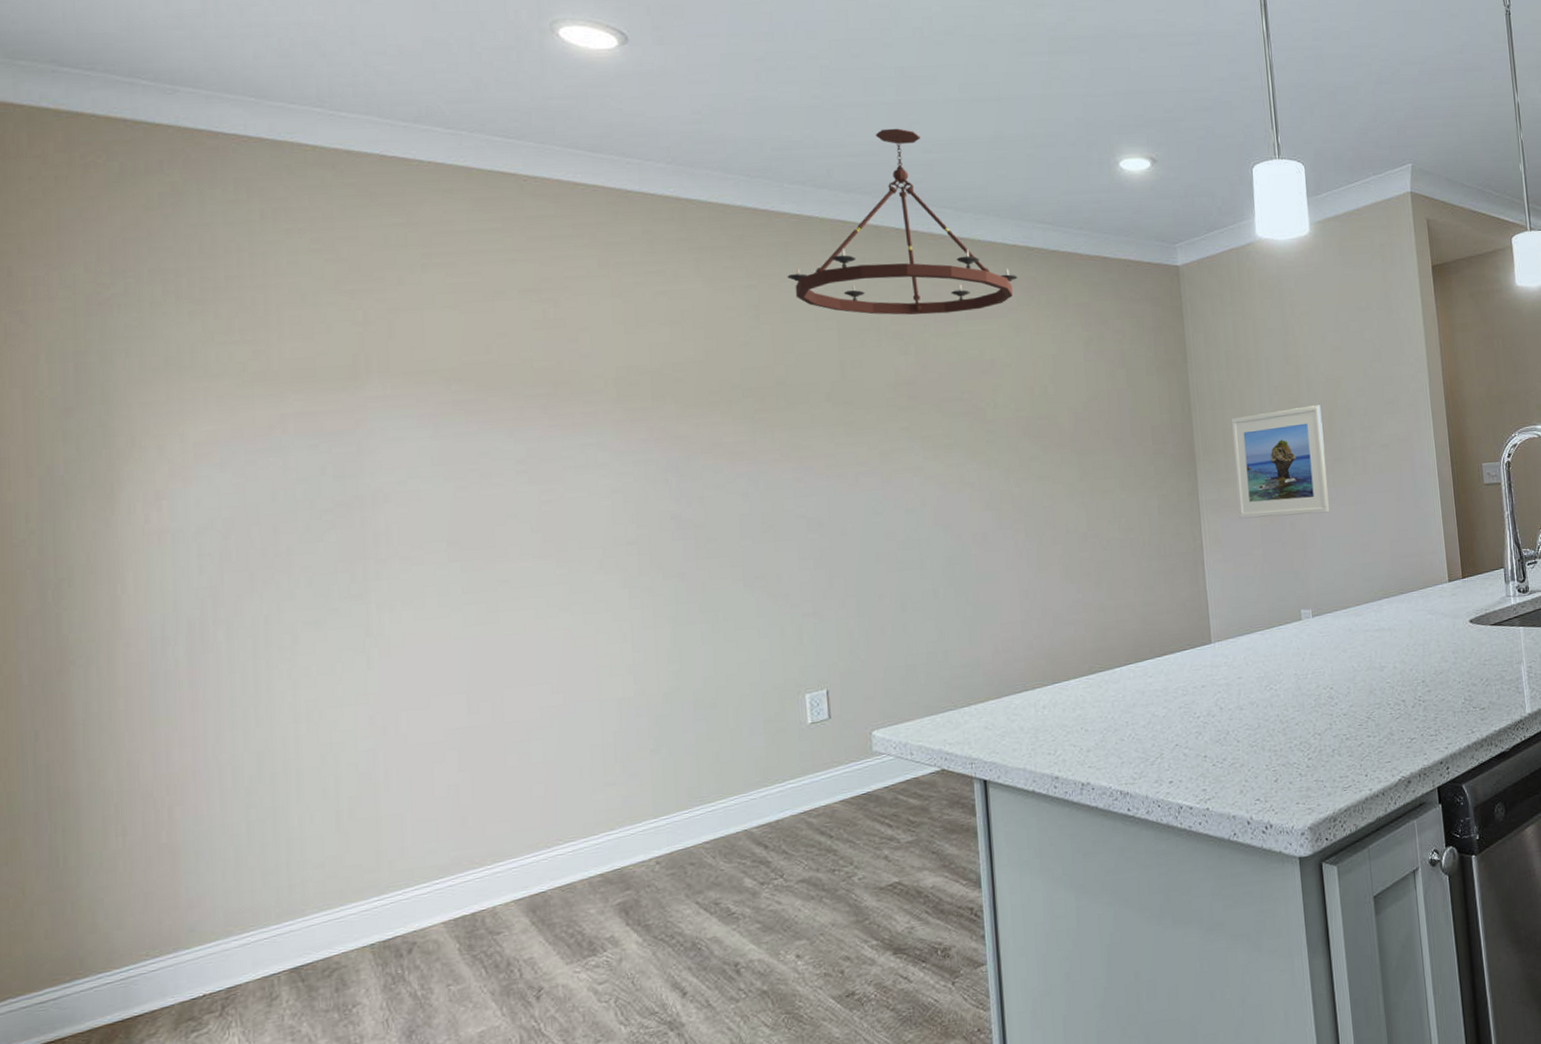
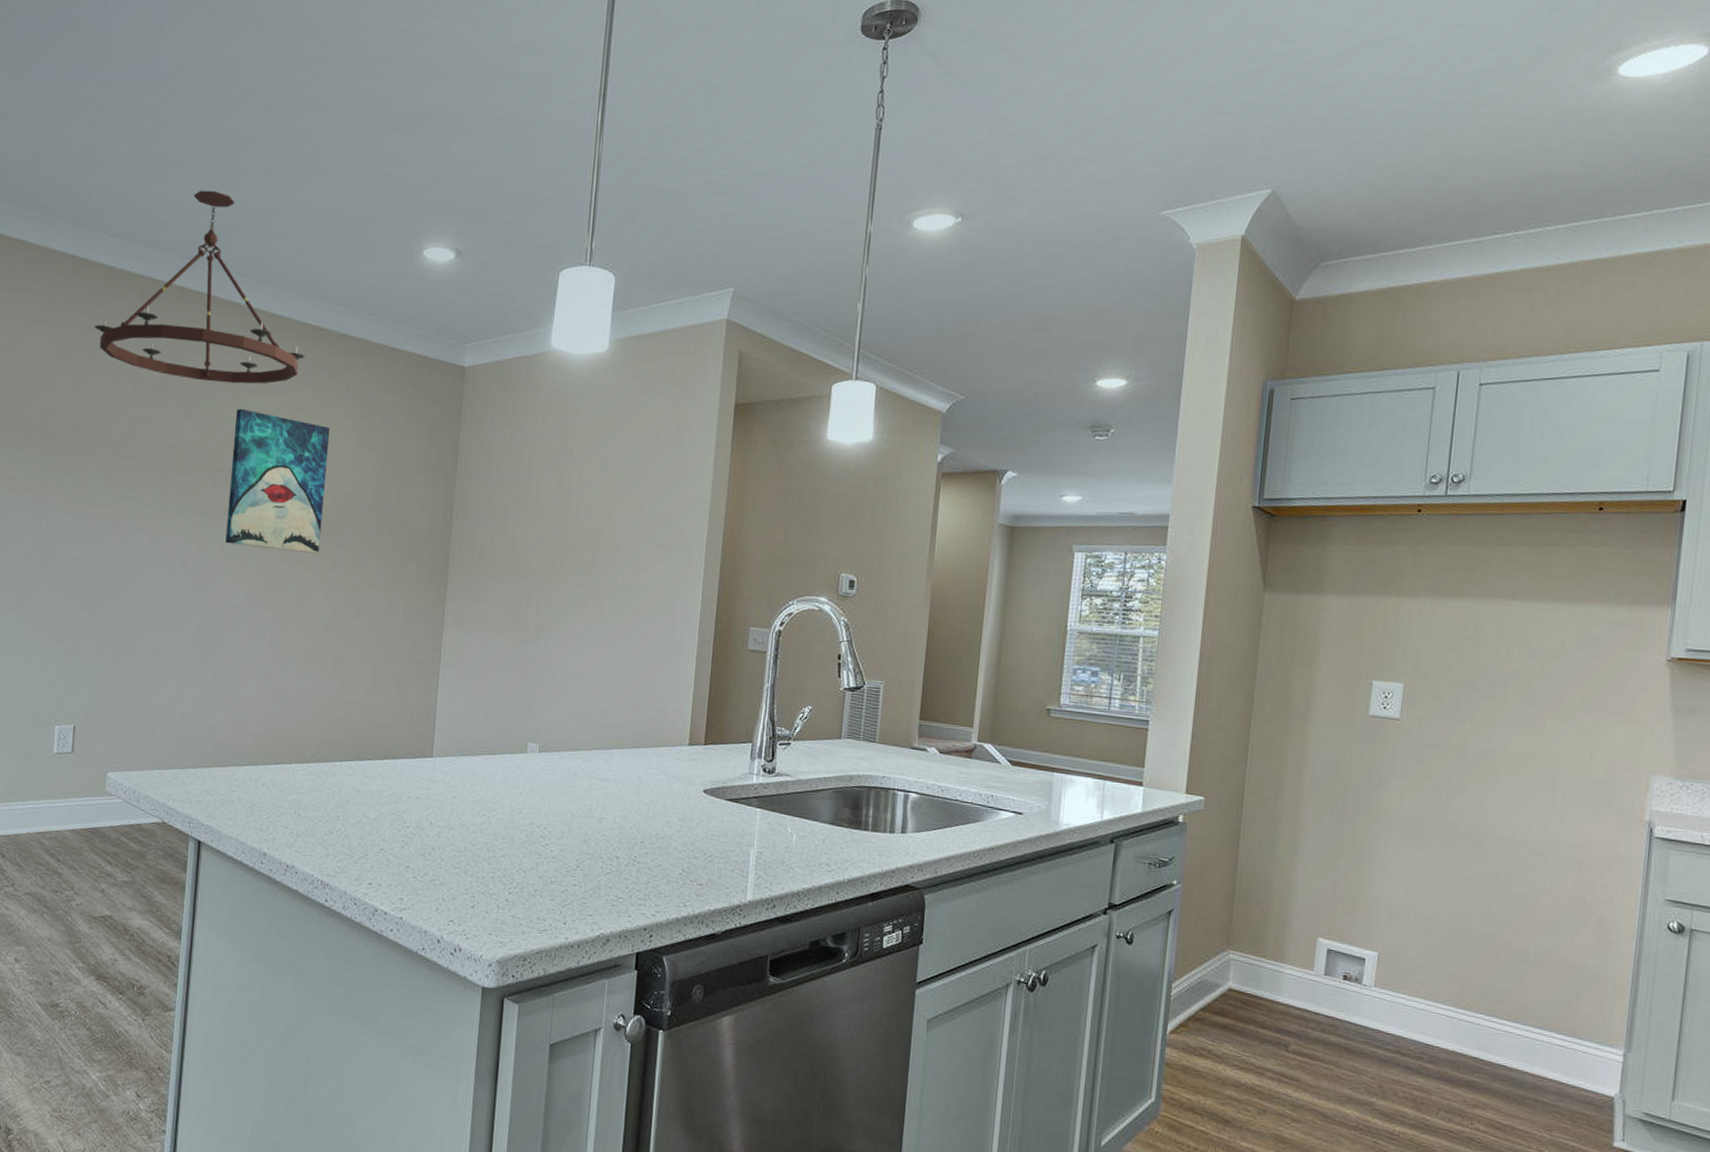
wall art: none [954,336,1064,472] -> present [225,408,331,555]
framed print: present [1231,405,1330,519] -> none [482,533,586,649]

